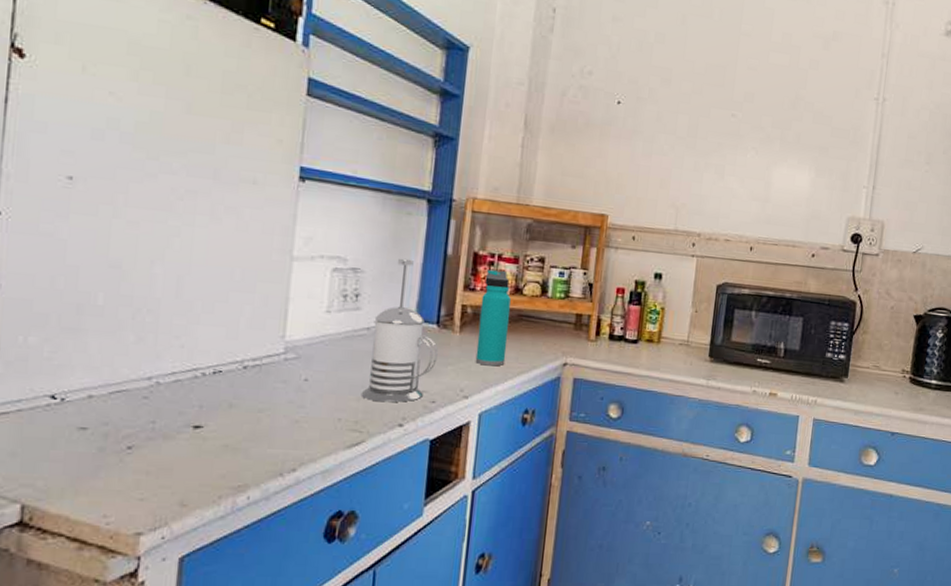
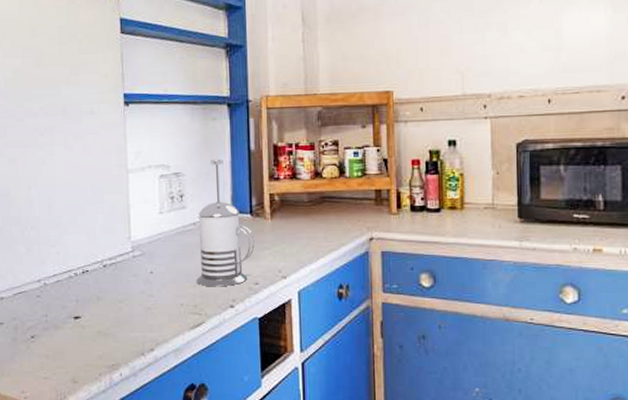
water bottle: present [475,270,511,366] -> none [286,158,315,247]

